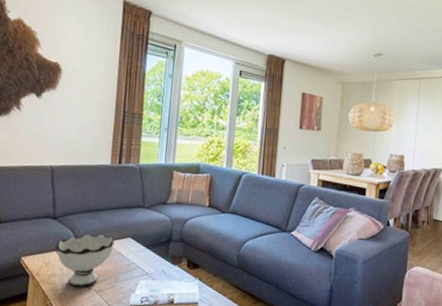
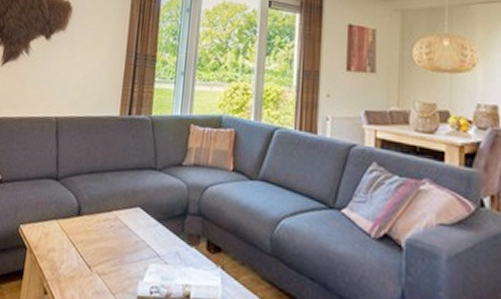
bowl: present [56,233,114,287] -> none [56,199,121,268]

